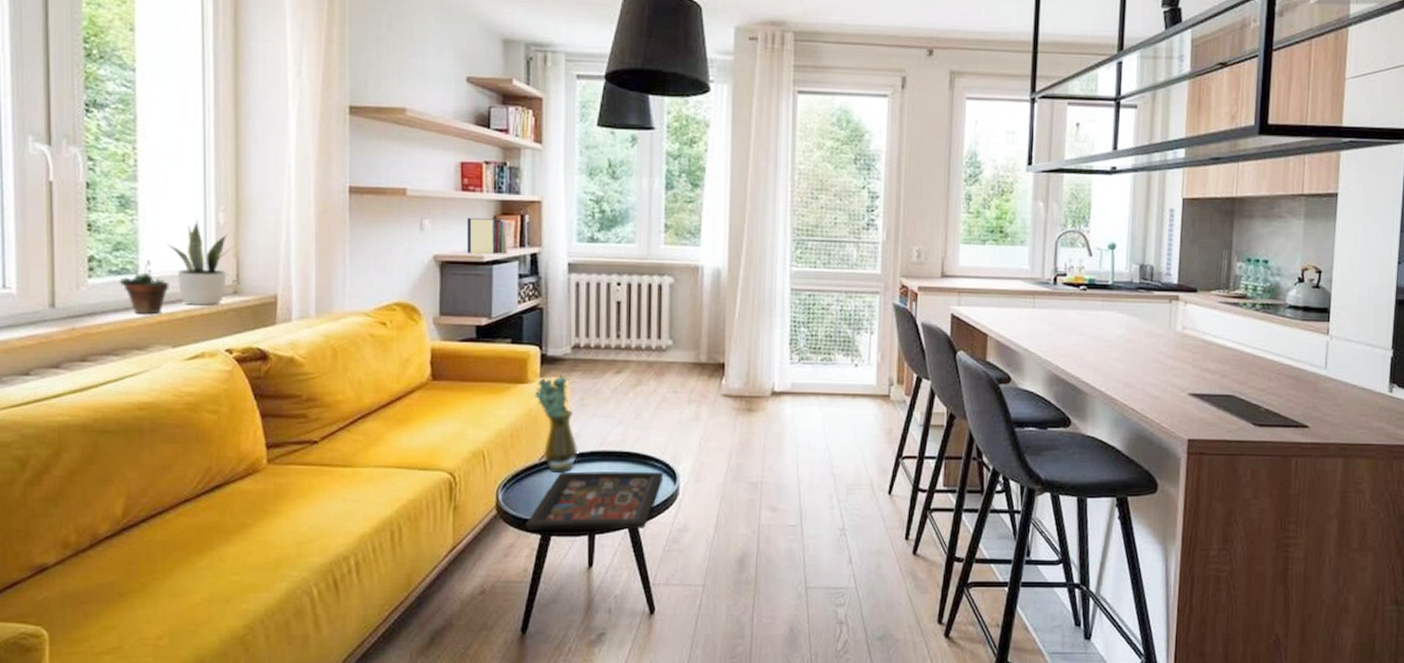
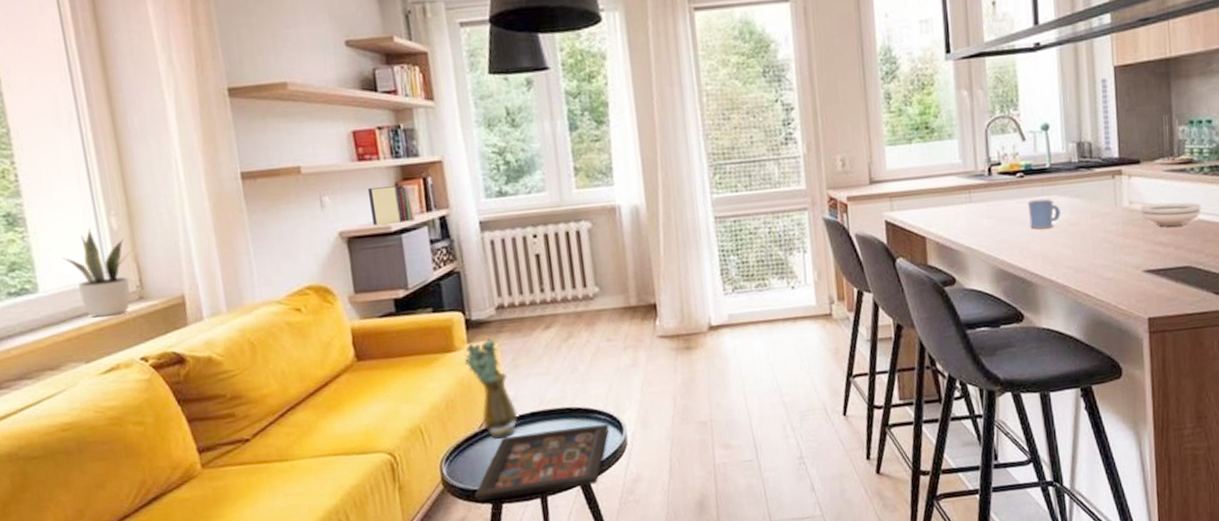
succulent plant: present [119,260,170,315] -> none [19,276,73,333]
mug: none [1087,314,1117,342] -> present [1028,199,1061,230]
bowl: none [1192,331,1250,356] -> present [1140,202,1201,227]

